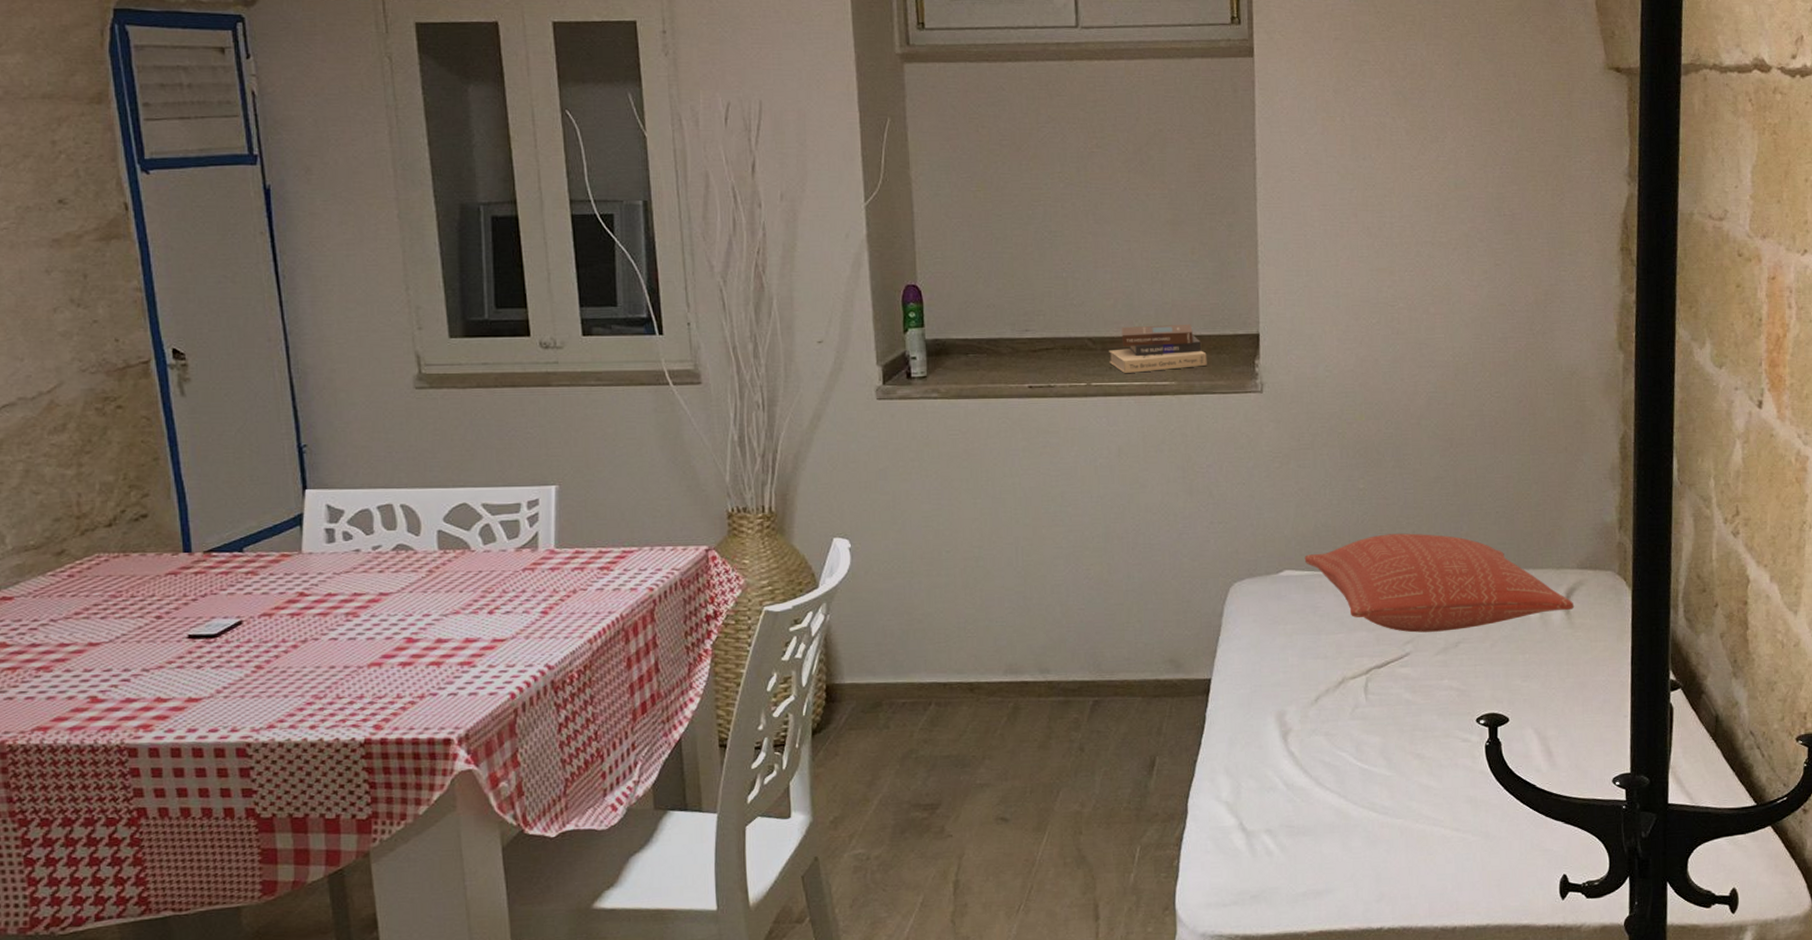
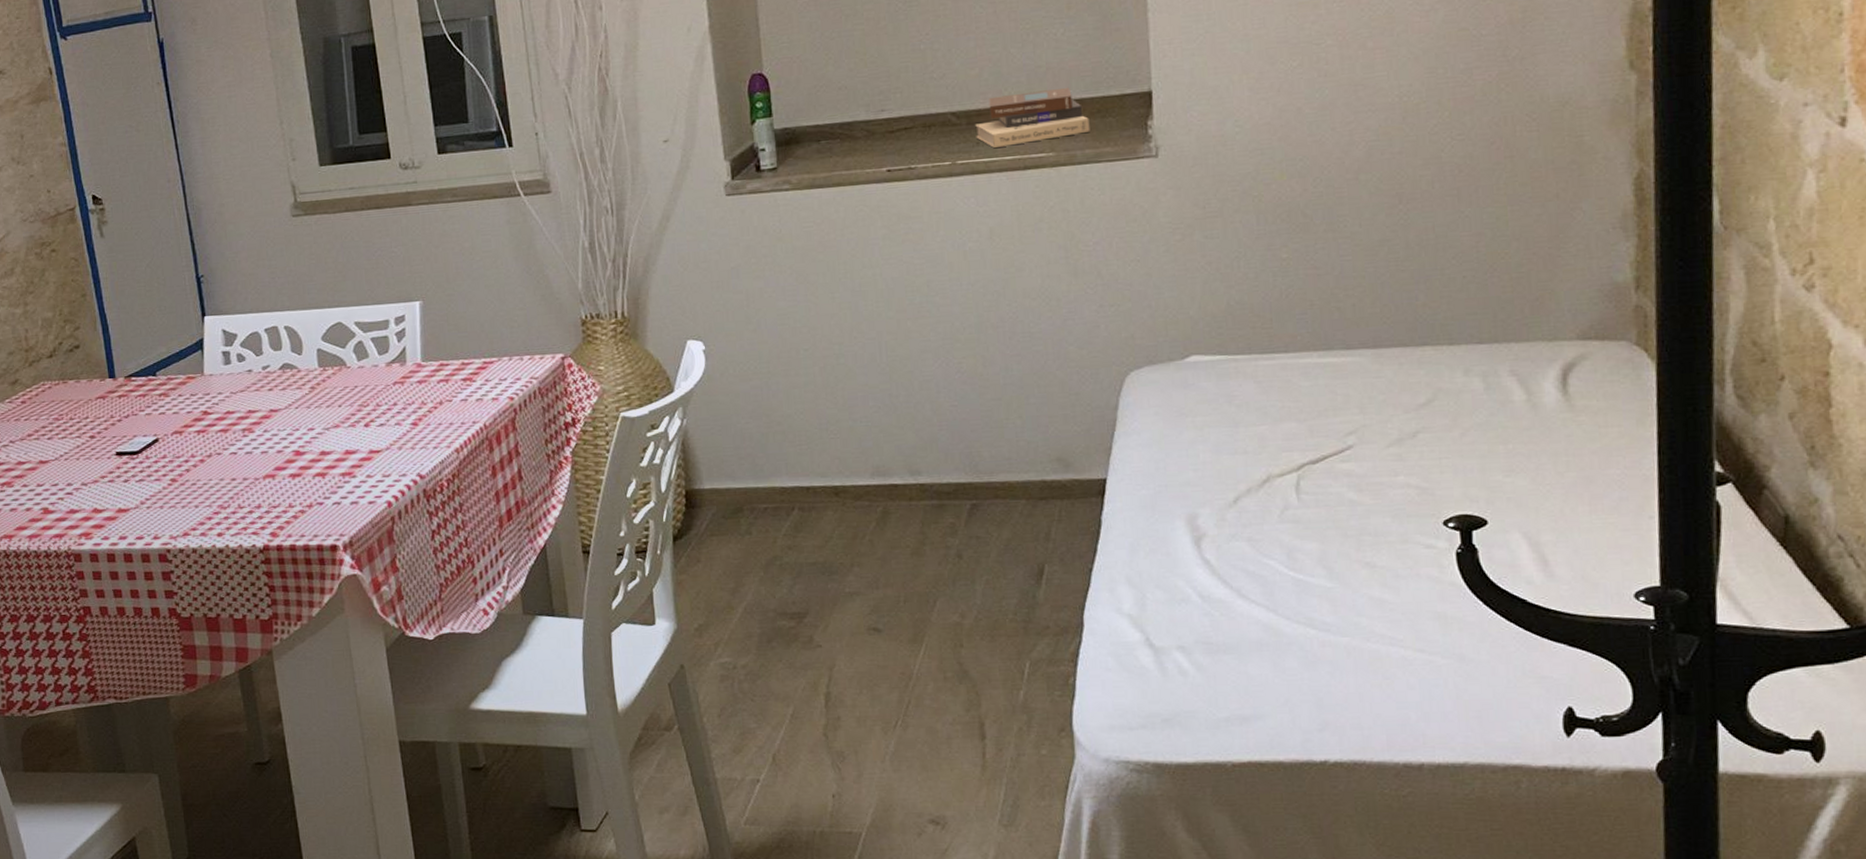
pillow: present [1304,533,1575,633] -> none [1215,306,1575,422]

